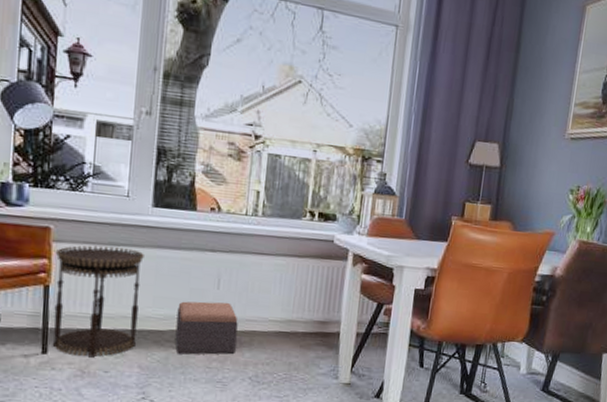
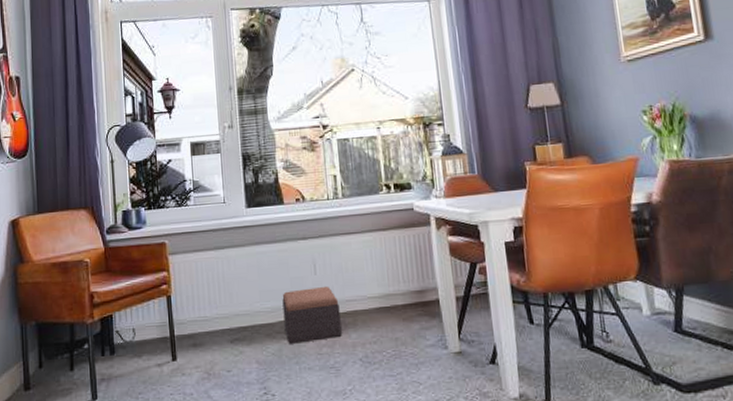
side table: present [53,245,144,358] -> none [172,250,251,359]

